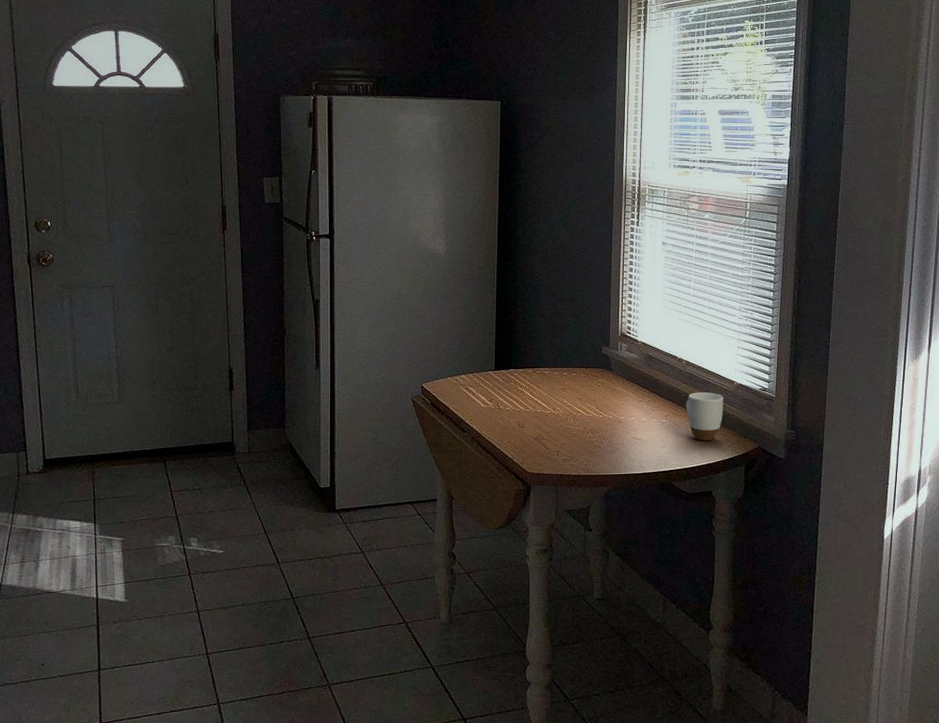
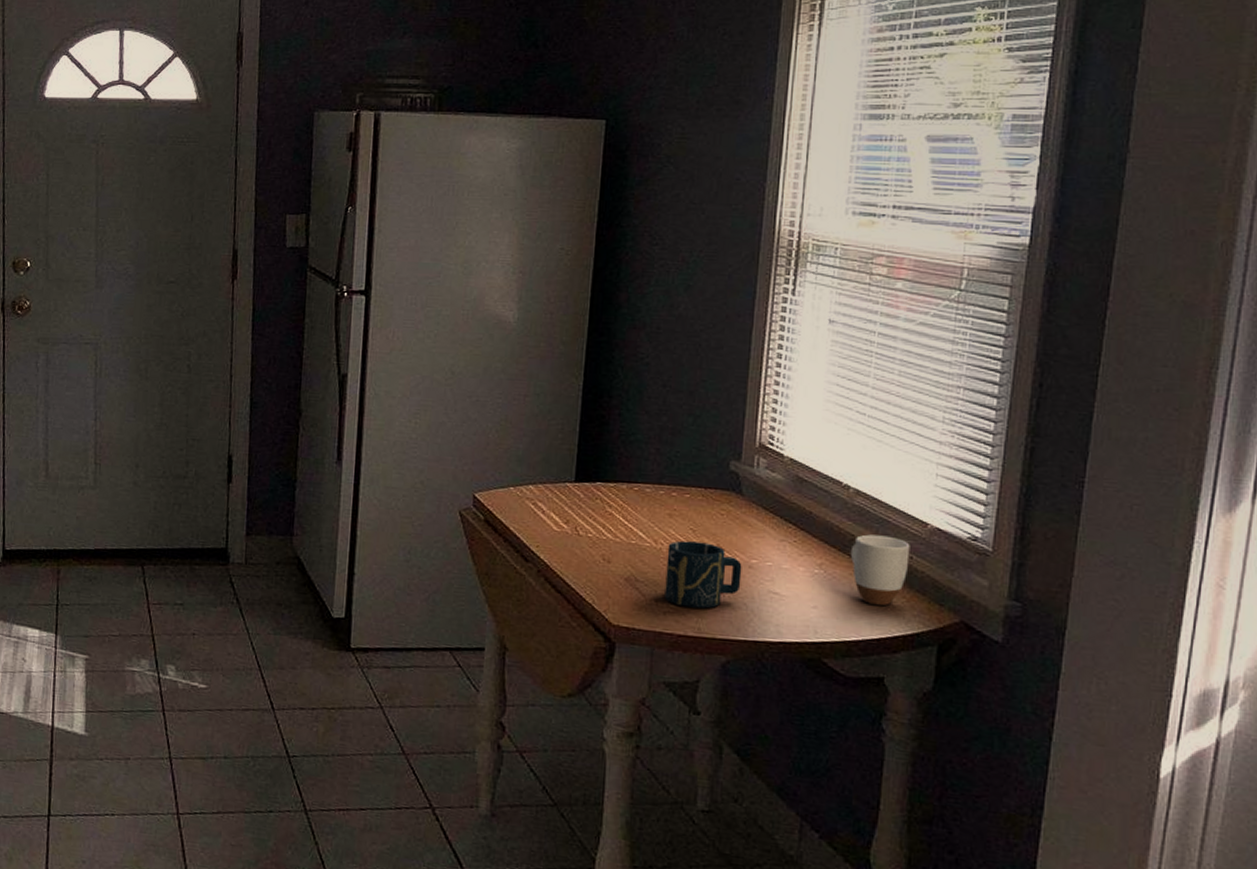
cup: none [563,407,614,455] -> present [664,540,742,609]

